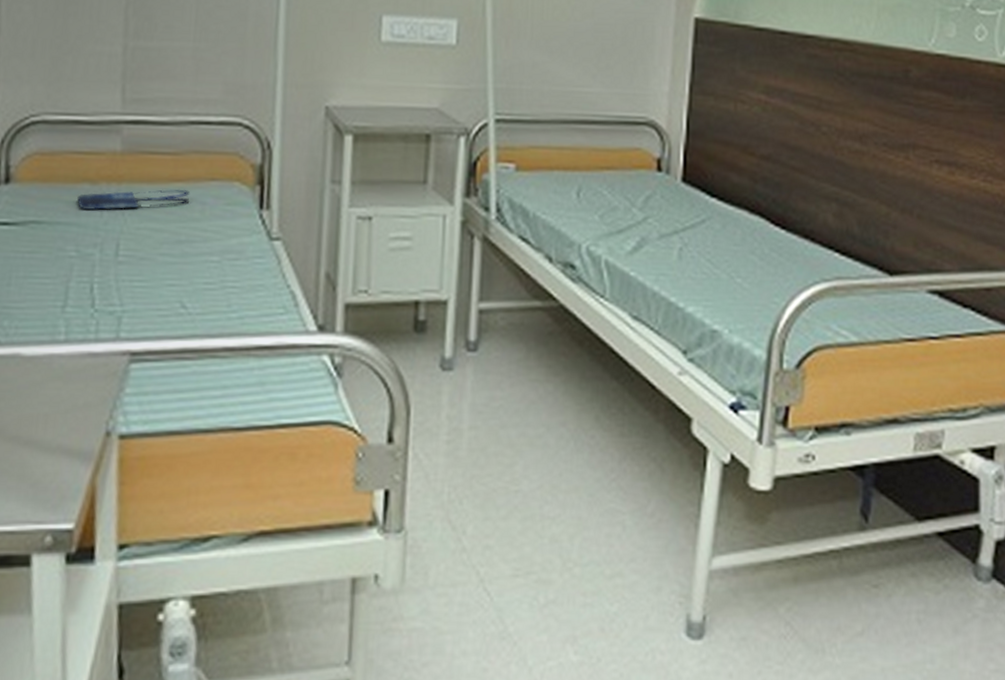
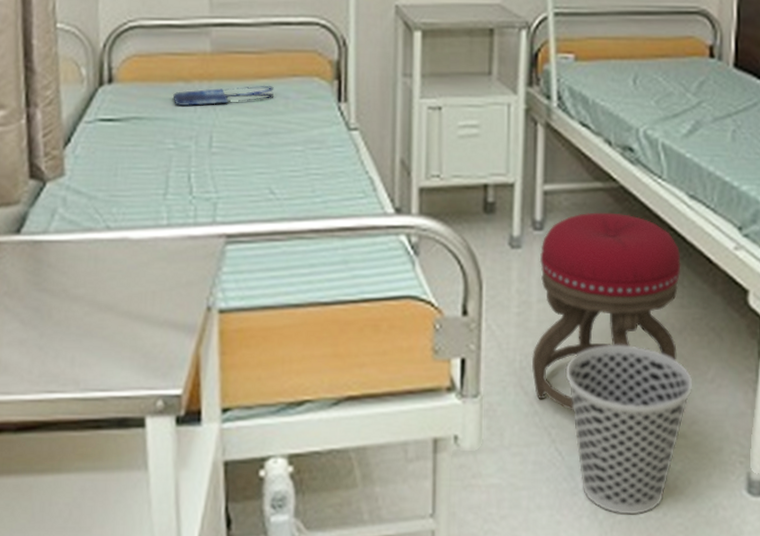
stool: none [461,333,622,548] -> present [531,212,681,411]
wastebasket: none [496,475,632,661] -> present [565,344,693,515]

